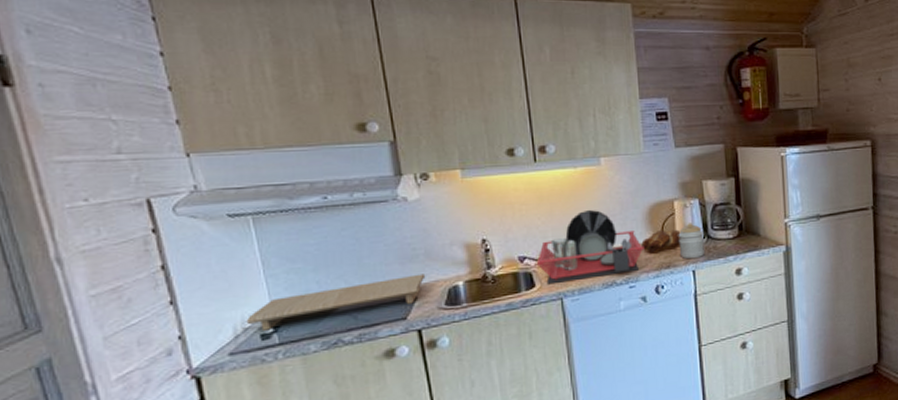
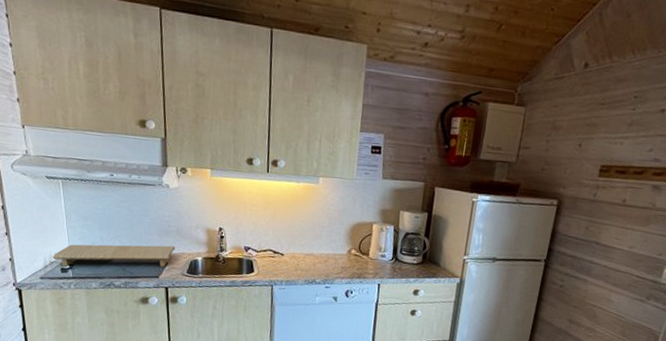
dish rack: present [536,209,645,285] -> none [257,218,343,276]
bread loaf: present [641,229,681,254] -> none [340,246,374,265]
jar: present [678,223,706,259] -> none [370,244,393,275]

